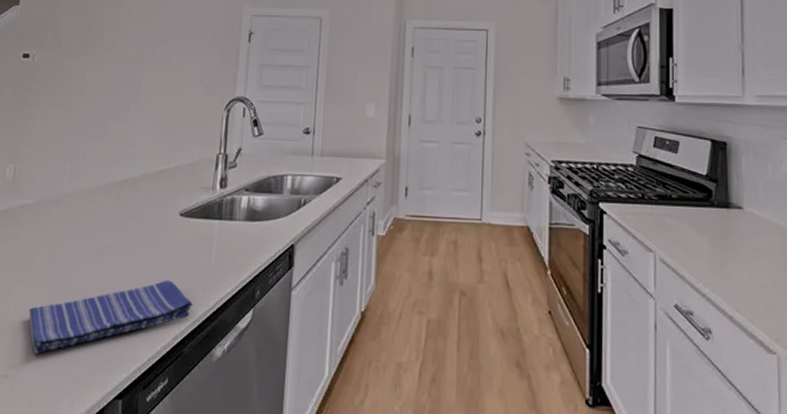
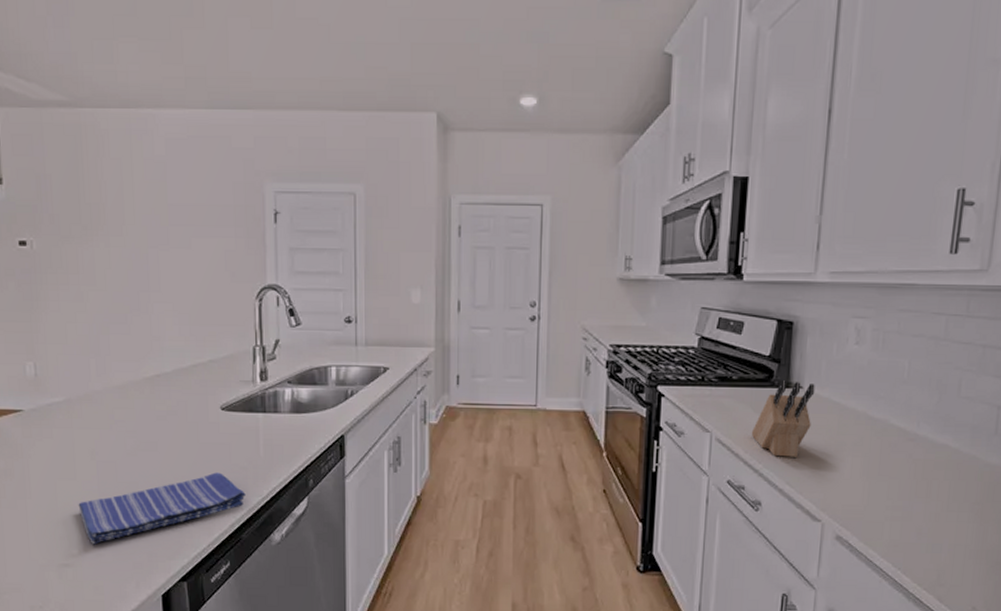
knife block: none [695,200,755,282] -> present [751,380,815,457]

